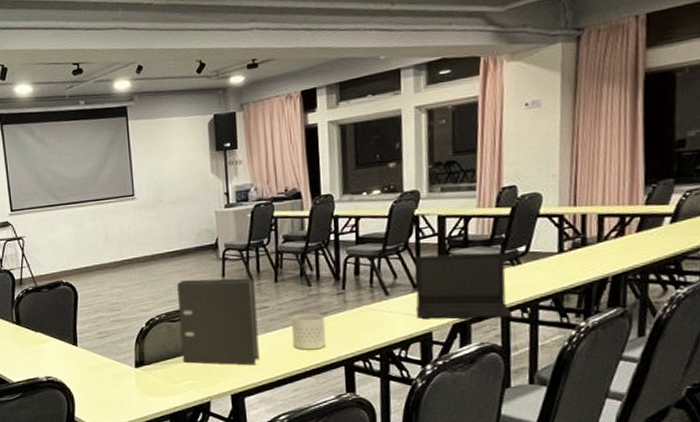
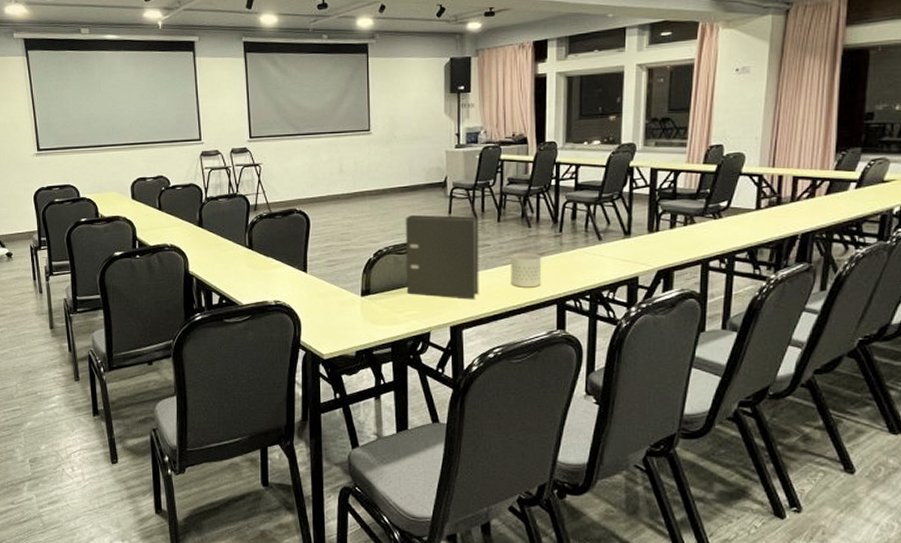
laptop: present [415,252,513,319] -> none [626,205,712,268]

